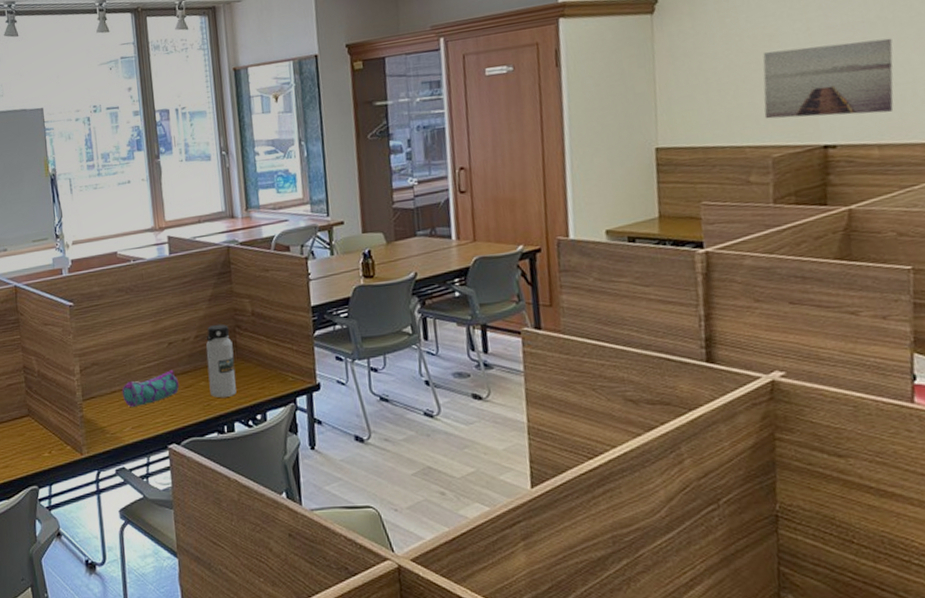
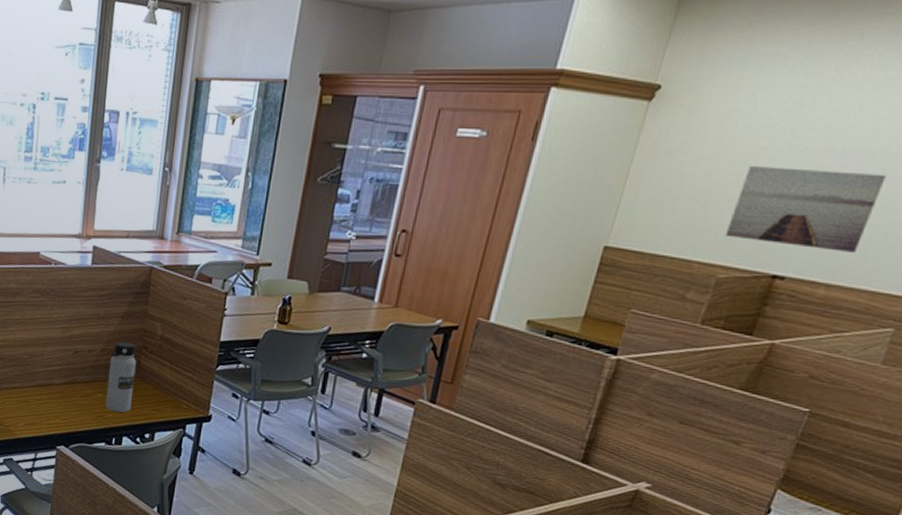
pencil case: present [121,370,180,408] -> none [21,377,78,406]

